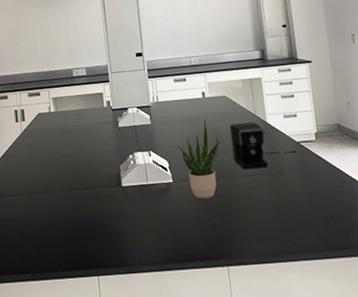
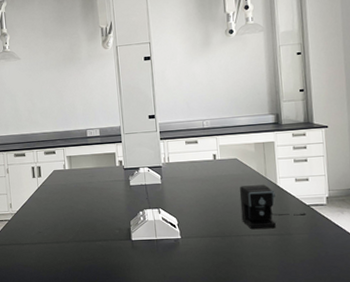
potted plant: present [176,118,222,199] -> none [185,180,231,255]

